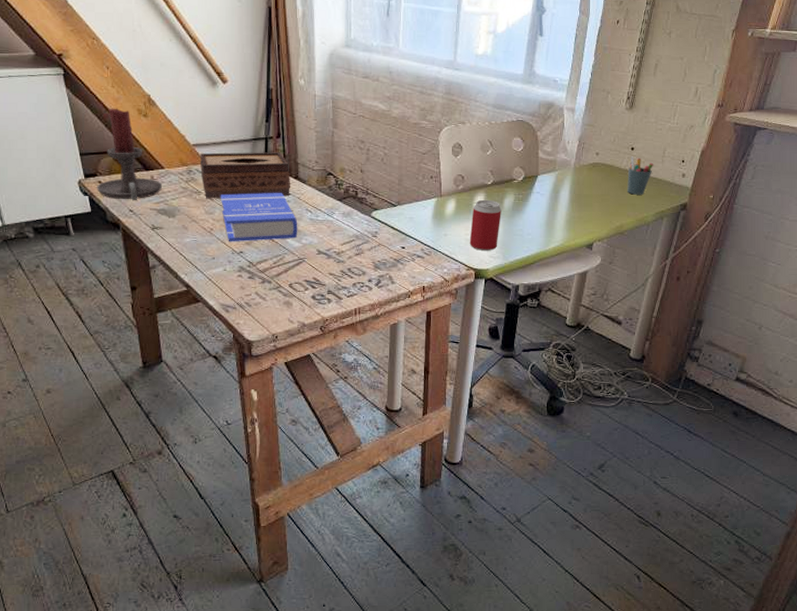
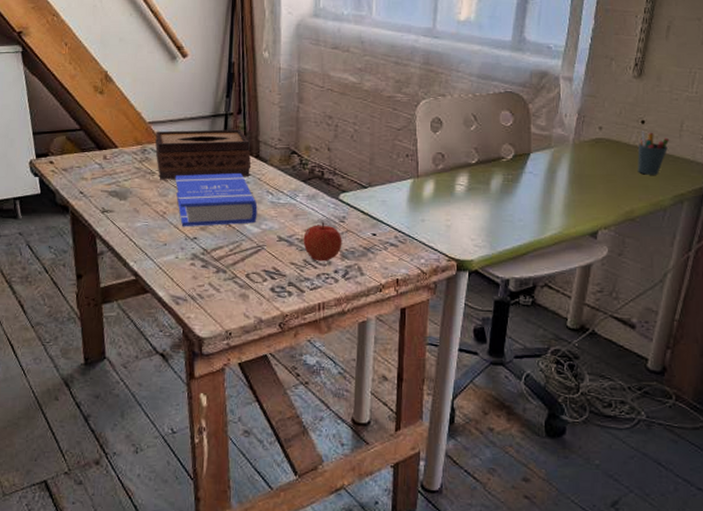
candle holder: present [96,108,163,200] -> none [47,85,116,181]
apple: none [340,237,375,272] -> present [303,222,342,262]
beverage can: present [469,199,501,251] -> none [450,180,488,239]

